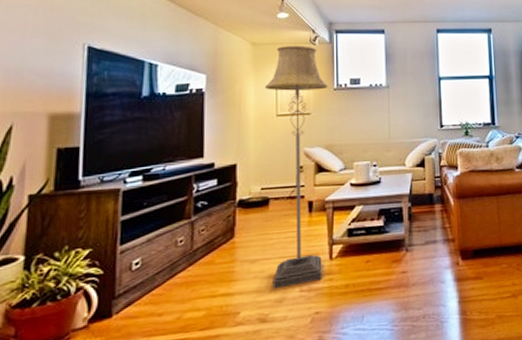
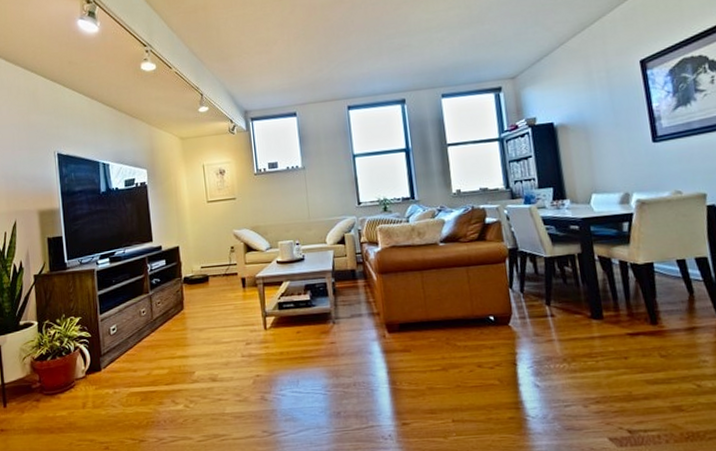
floor lamp: present [264,46,328,290] -> none [194,135,260,354]

